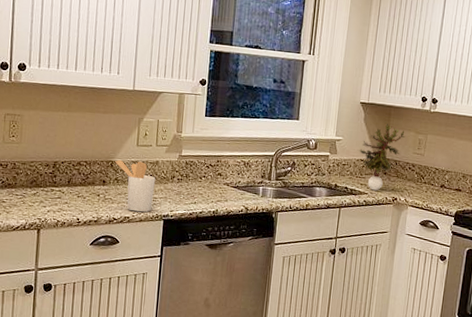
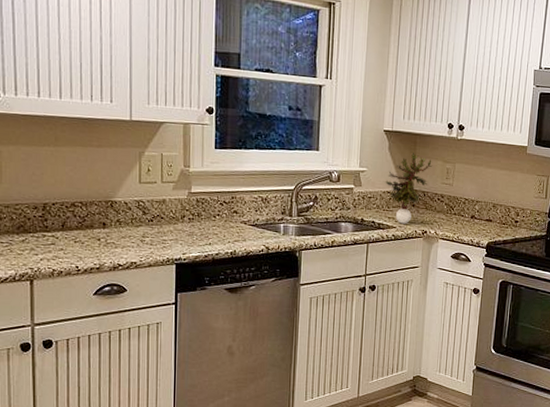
utensil holder: present [115,159,156,213] -> none [115,198,164,257]

